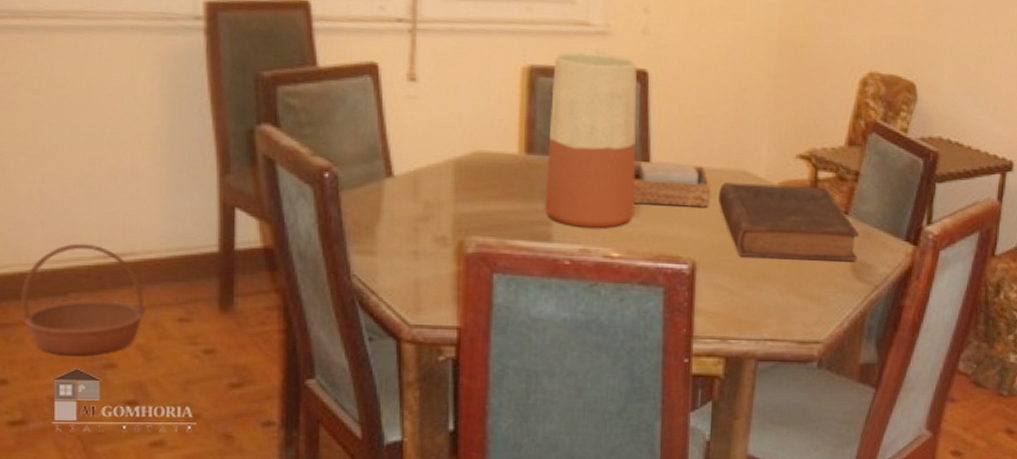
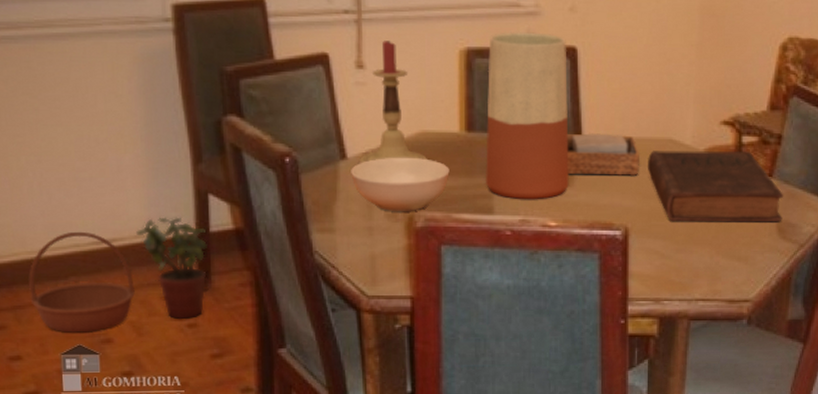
potted plant: none [150,231,233,345] -> present [136,217,209,320]
bowl: none [397,177,506,237] -> present [351,157,450,212]
candlestick: none [407,53,482,183] -> present [360,40,427,164]

